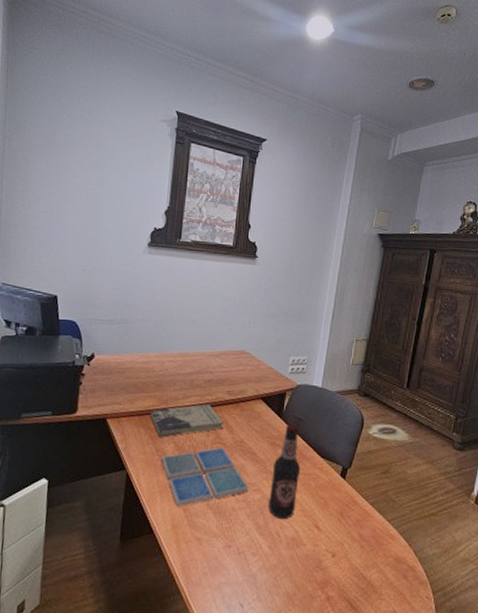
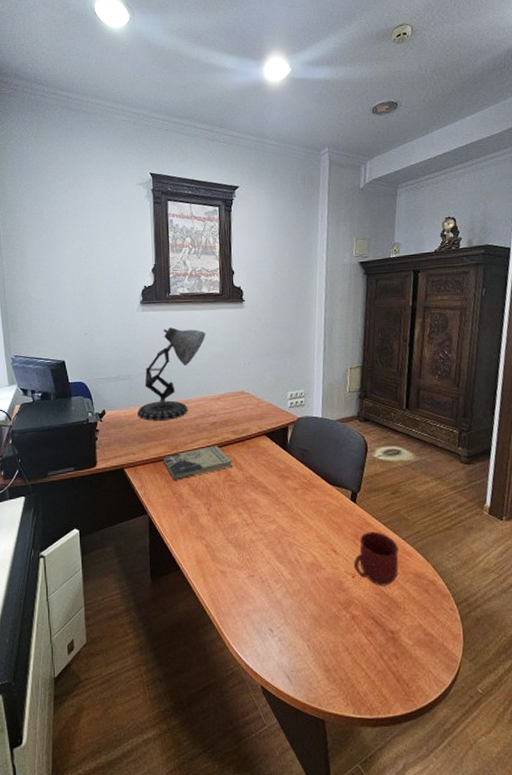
desk lamp: none [129,275,213,372] -> present [137,327,206,421]
drink coaster: present [161,447,249,506] -> none [179,484,264,543]
bottle: present [267,423,301,520] -> none [283,455,312,547]
mug: none [336,510,382,568] -> present [354,531,399,586]

